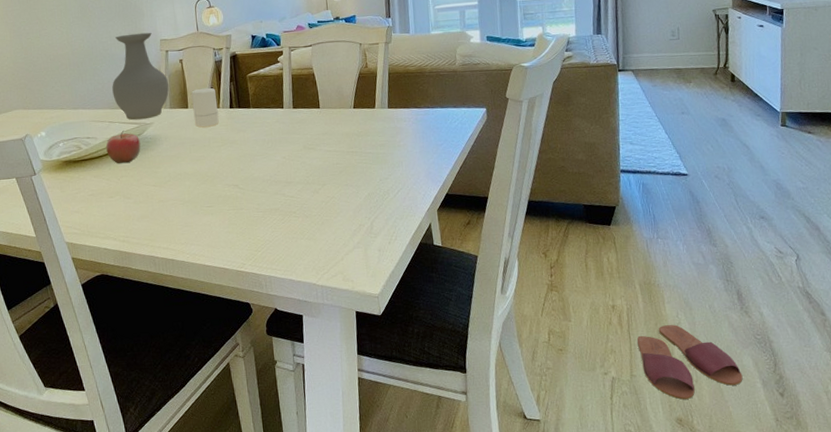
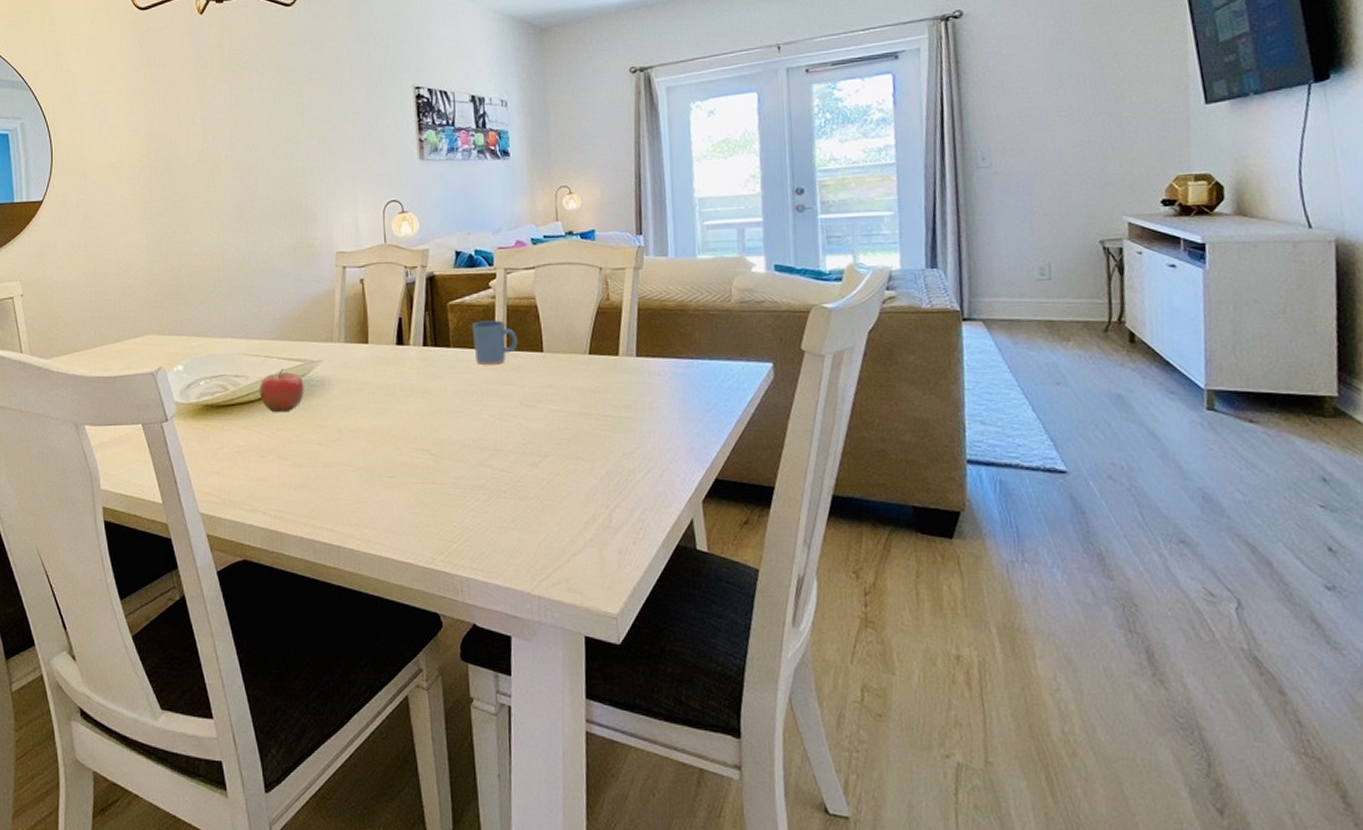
vase: present [112,32,169,121] -> none [271,242,344,356]
candle: present [191,87,219,128] -> none [374,317,408,370]
mug: none [265,86,301,121] -> present [471,320,518,366]
slippers: present [637,325,743,400] -> none [993,691,1159,806]

